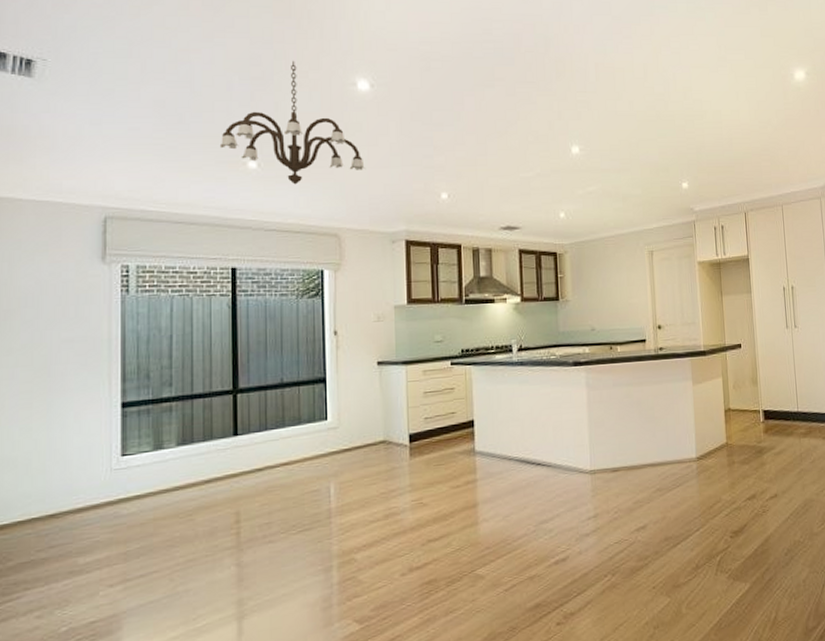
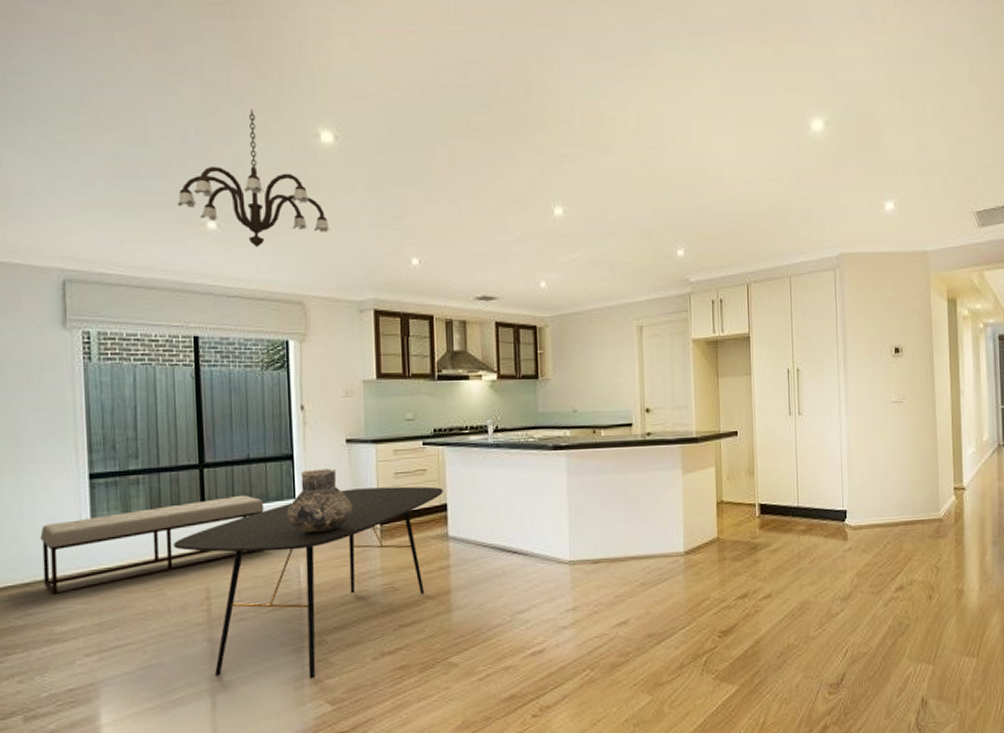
bench: none [68,418,296,527] -> present [40,495,264,596]
dining table: none [205,404,470,601] -> present [174,486,443,679]
vase: none [319,390,383,453] -> present [287,468,353,533]

